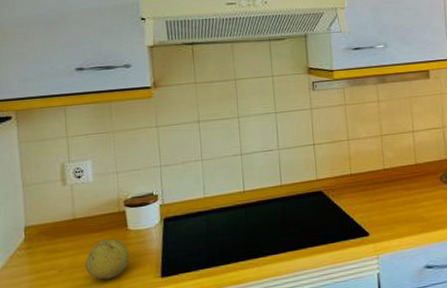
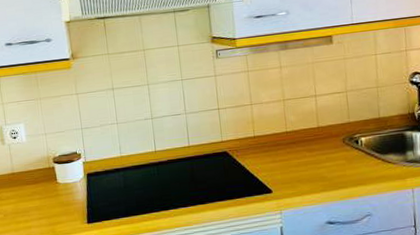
fruit: present [84,239,130,280] -> none [24,190,61,224]

